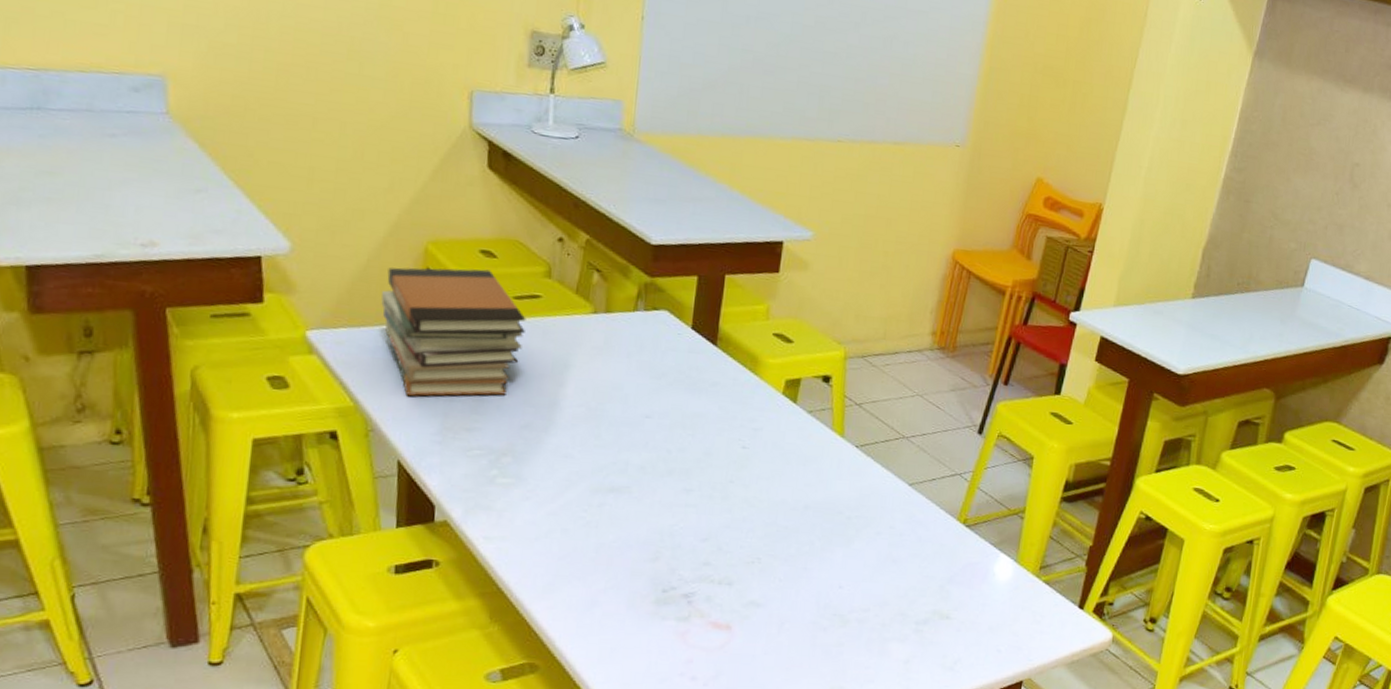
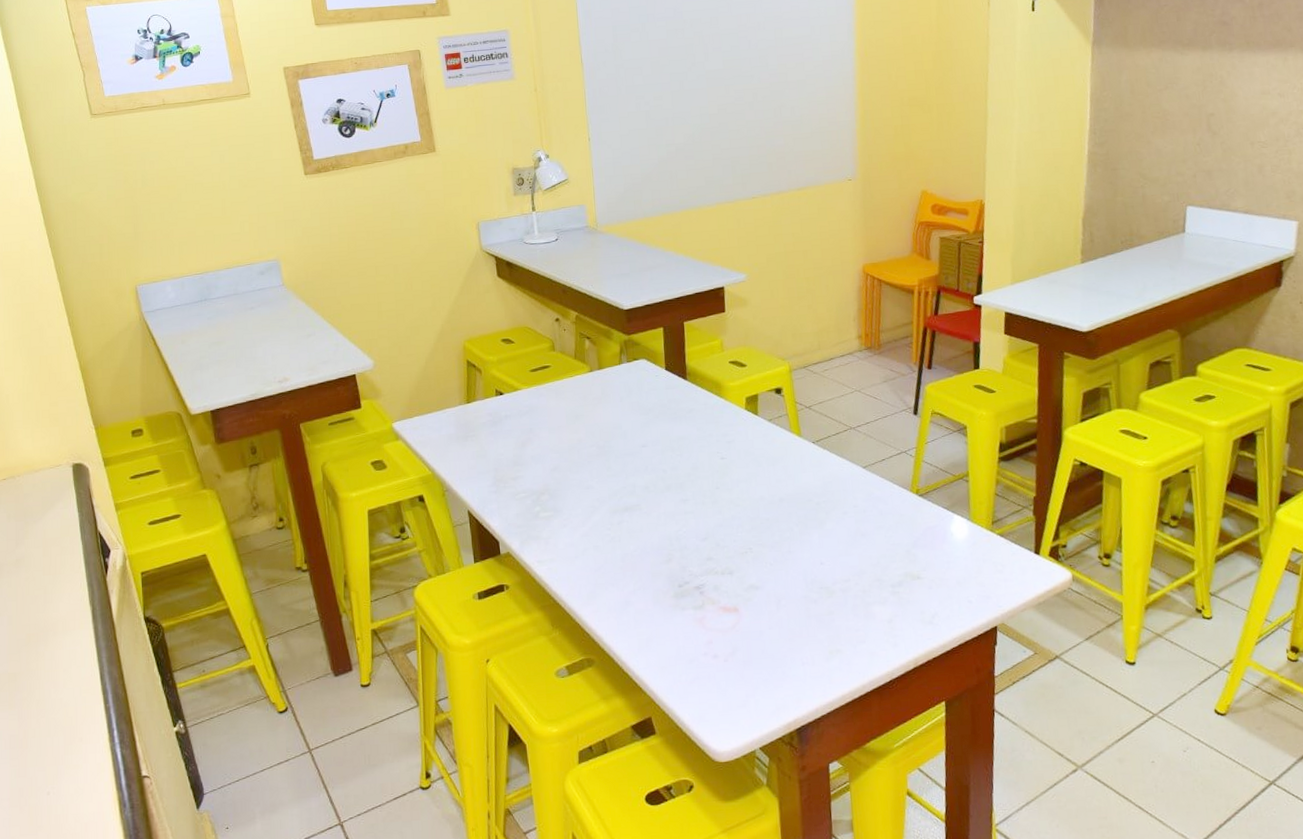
book stack: present [381,267,526,397] -> none [439,353,543,461]

